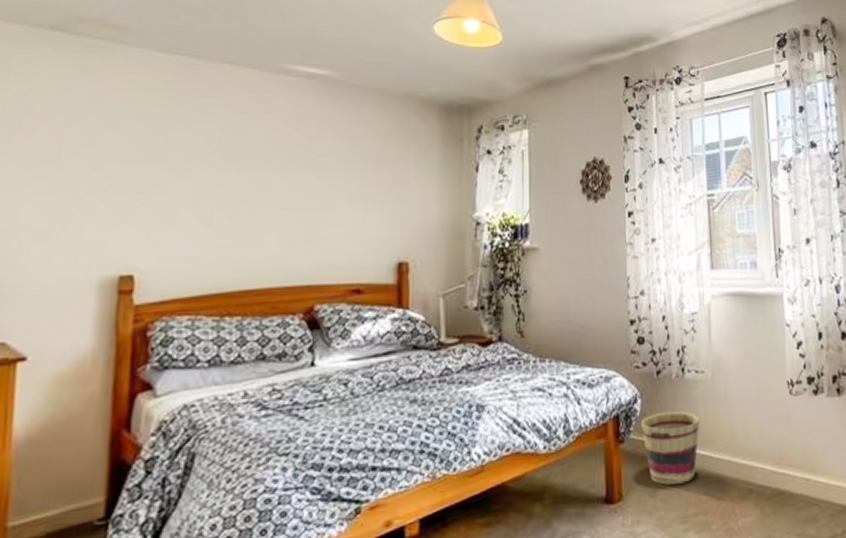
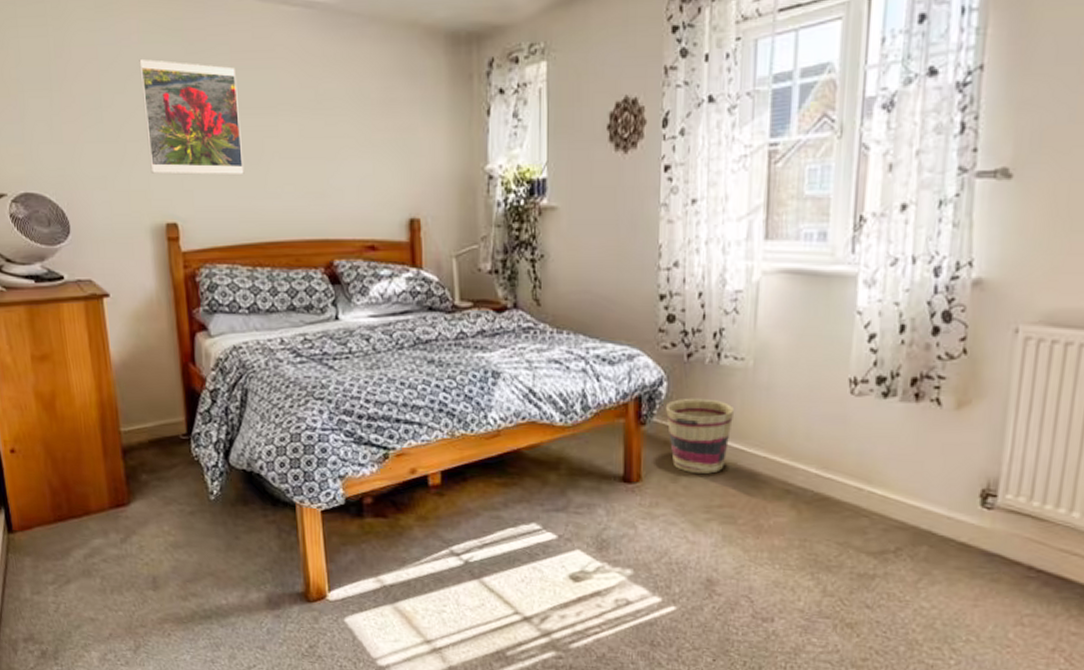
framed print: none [109,115,226,226] -> present [139,58,244,176]

